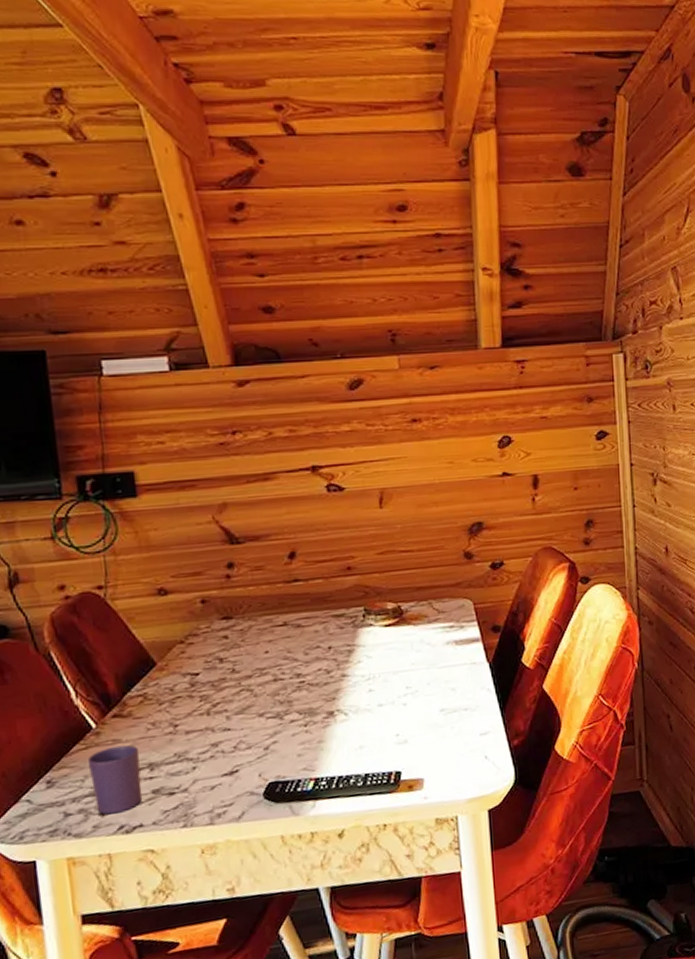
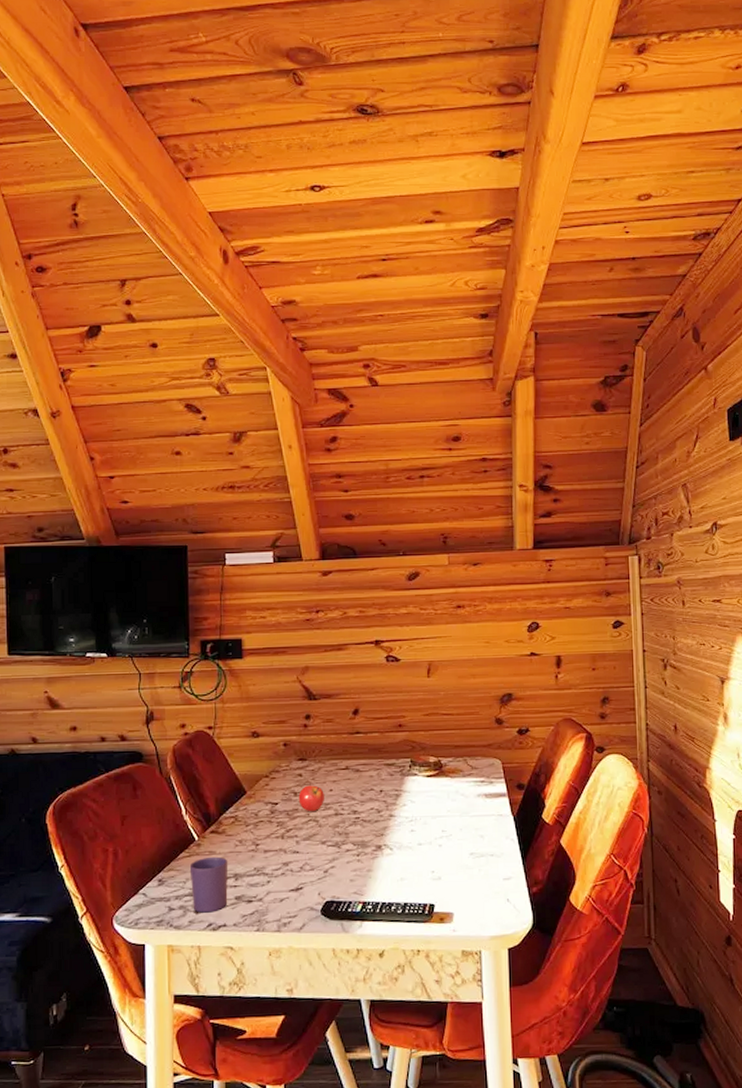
fruit: none [225,648,259,681] -> present [298,785,324,812]

